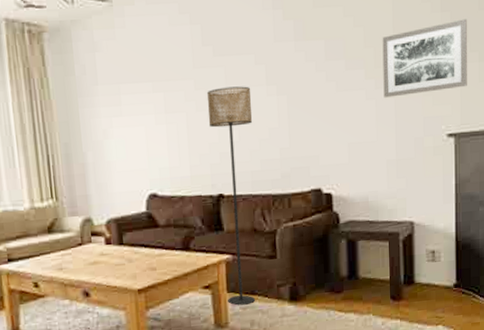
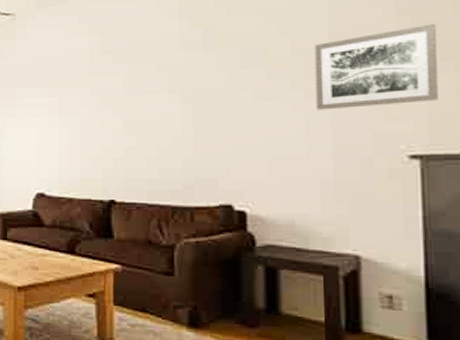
floor lamp: present [206,86,256,306] -> none [102,93,152,322]

